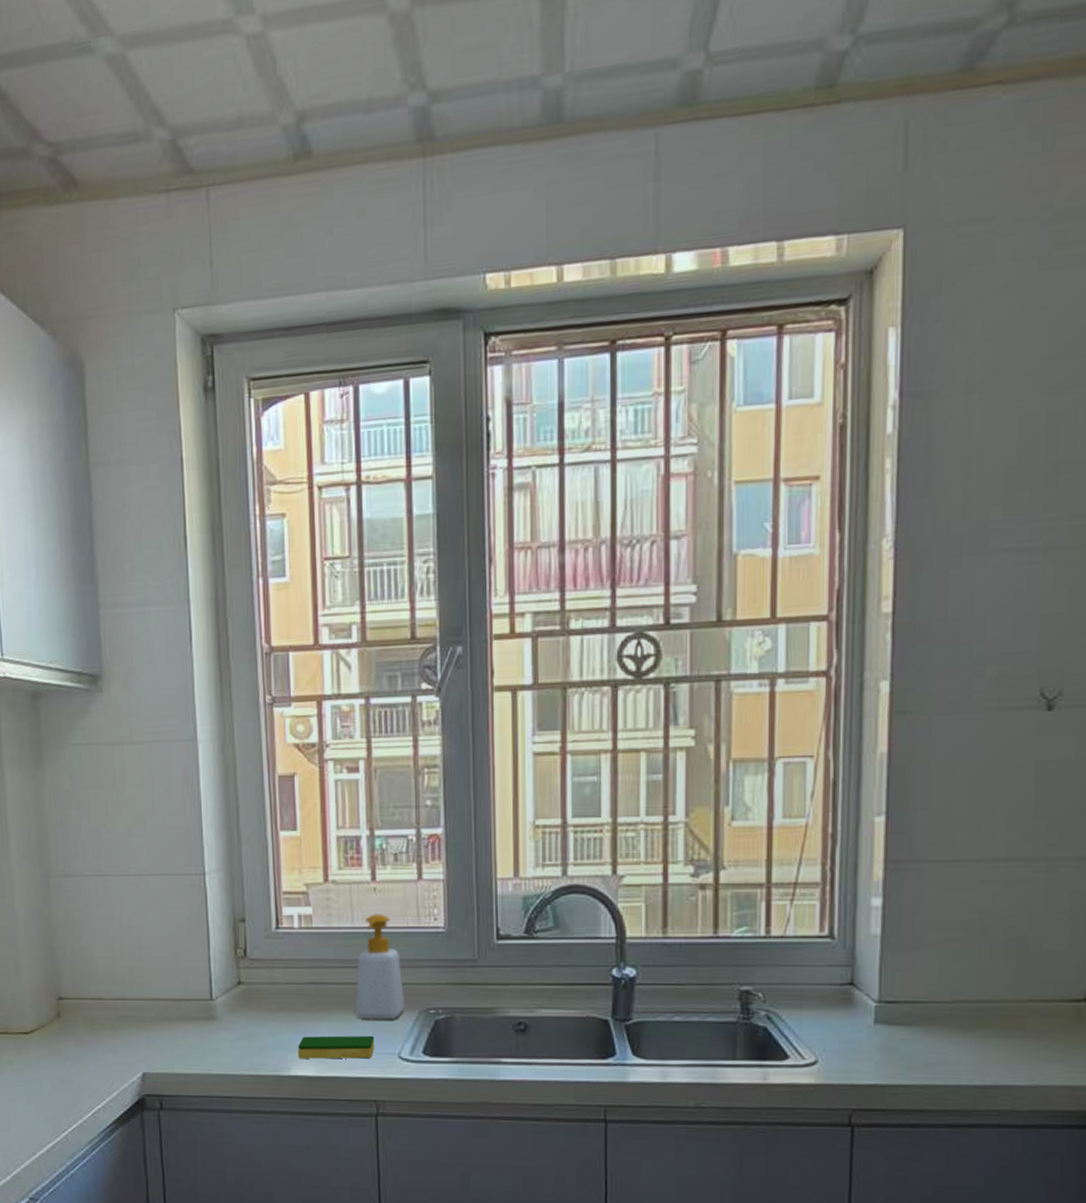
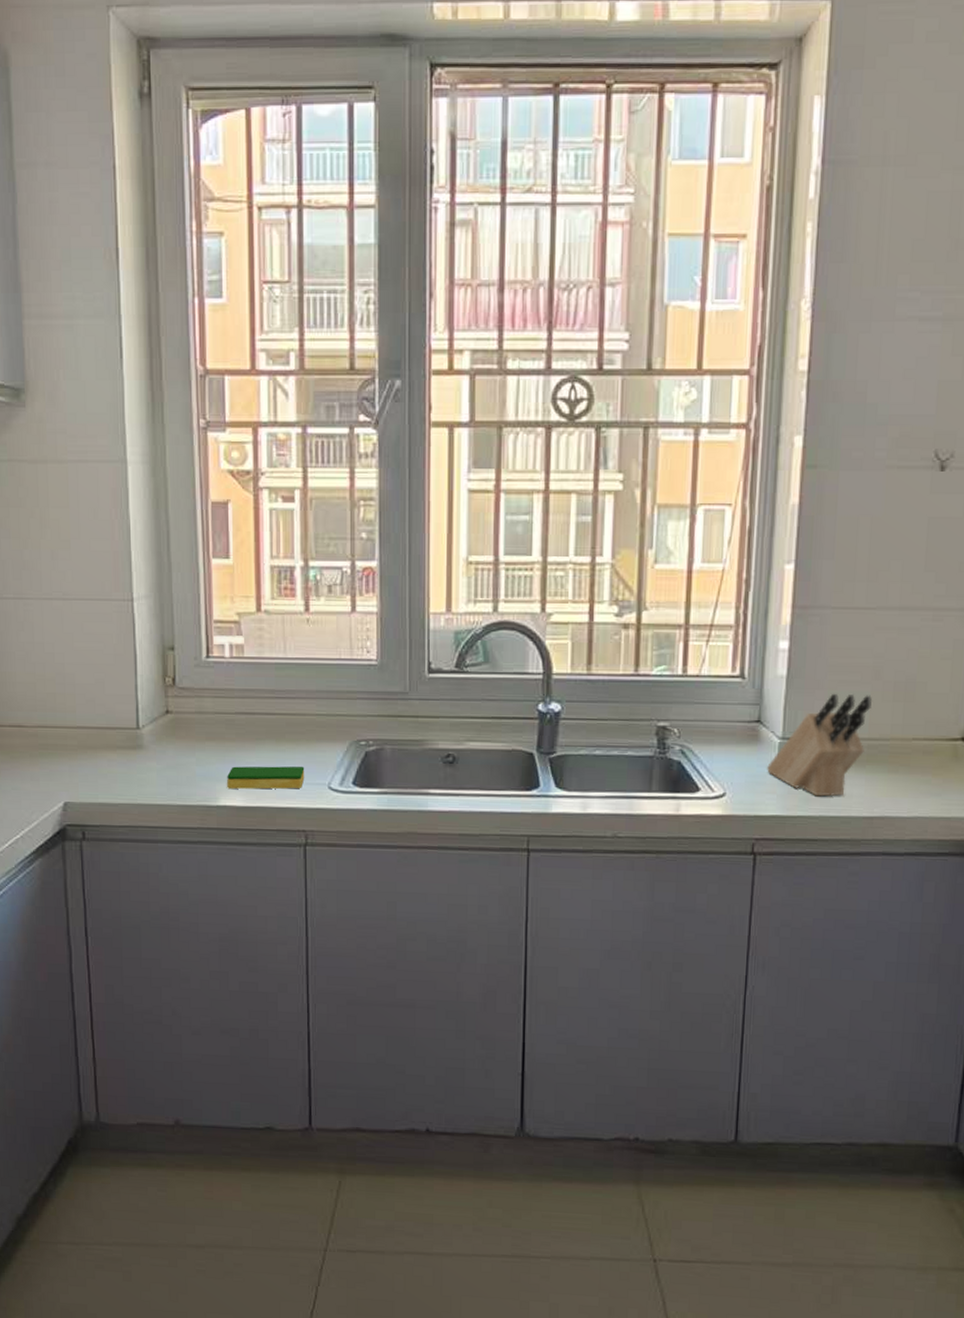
soap bottle: present [355,914,405,1019] -> none [286,645,336,750]
knife block: none [861,952,980,1064] -> present [766,693,873,797]

